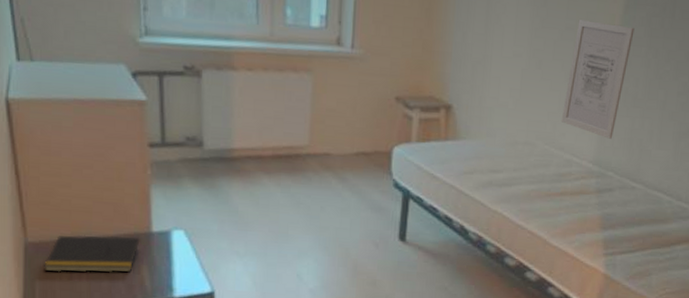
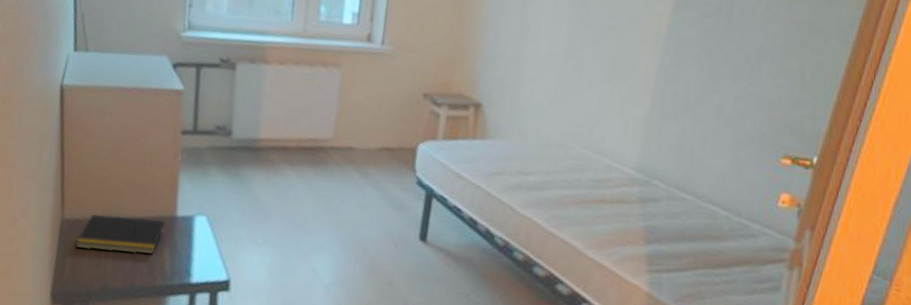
wall art: present [561,20,635,139] -> none [600,19,685,145]

